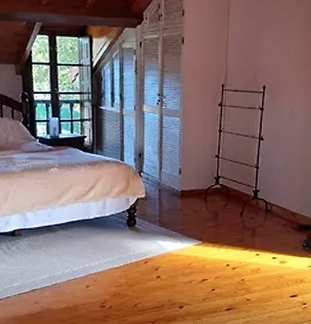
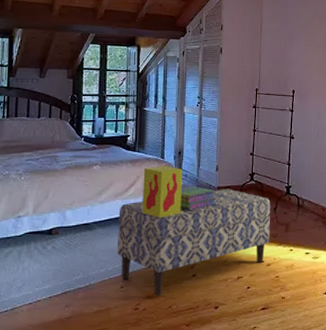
bench: none [80,193,237,295] -> present [117,189,271,295]
decorative box: none [103,168,144,221] -> present [142,166,183,218]
stack of books: none [142,187,180,215] -> present [180,184,217,211]

